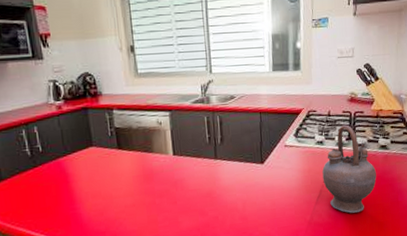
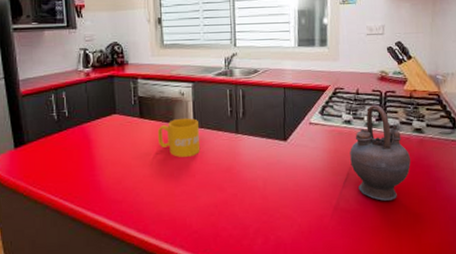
mug: none [136,146,181,186] -> present [157,117,201,157]

